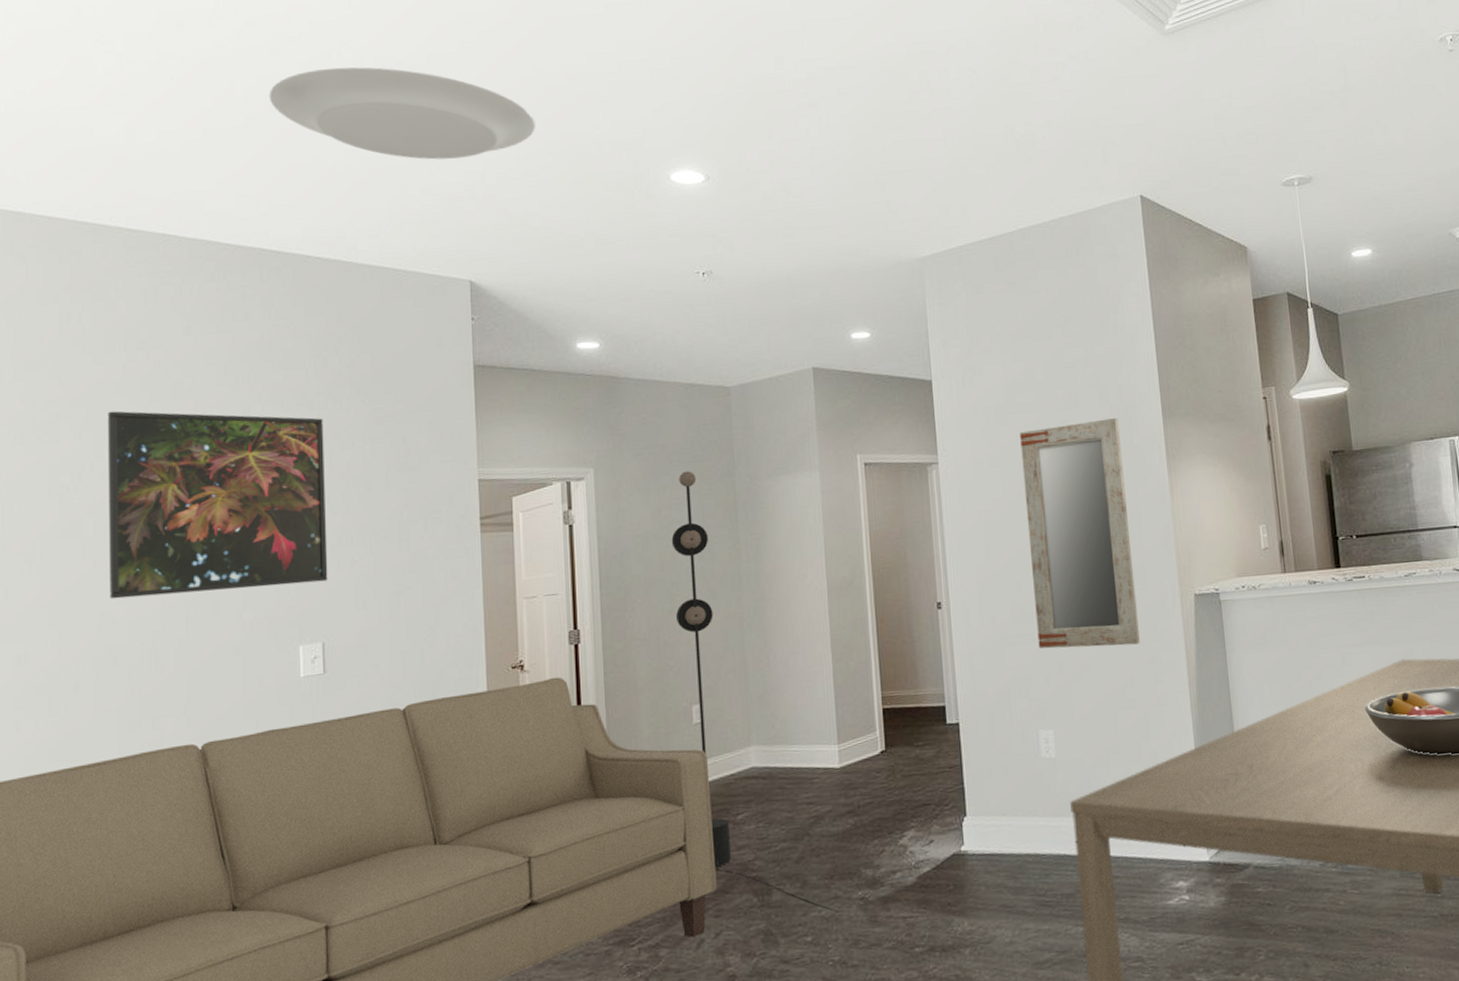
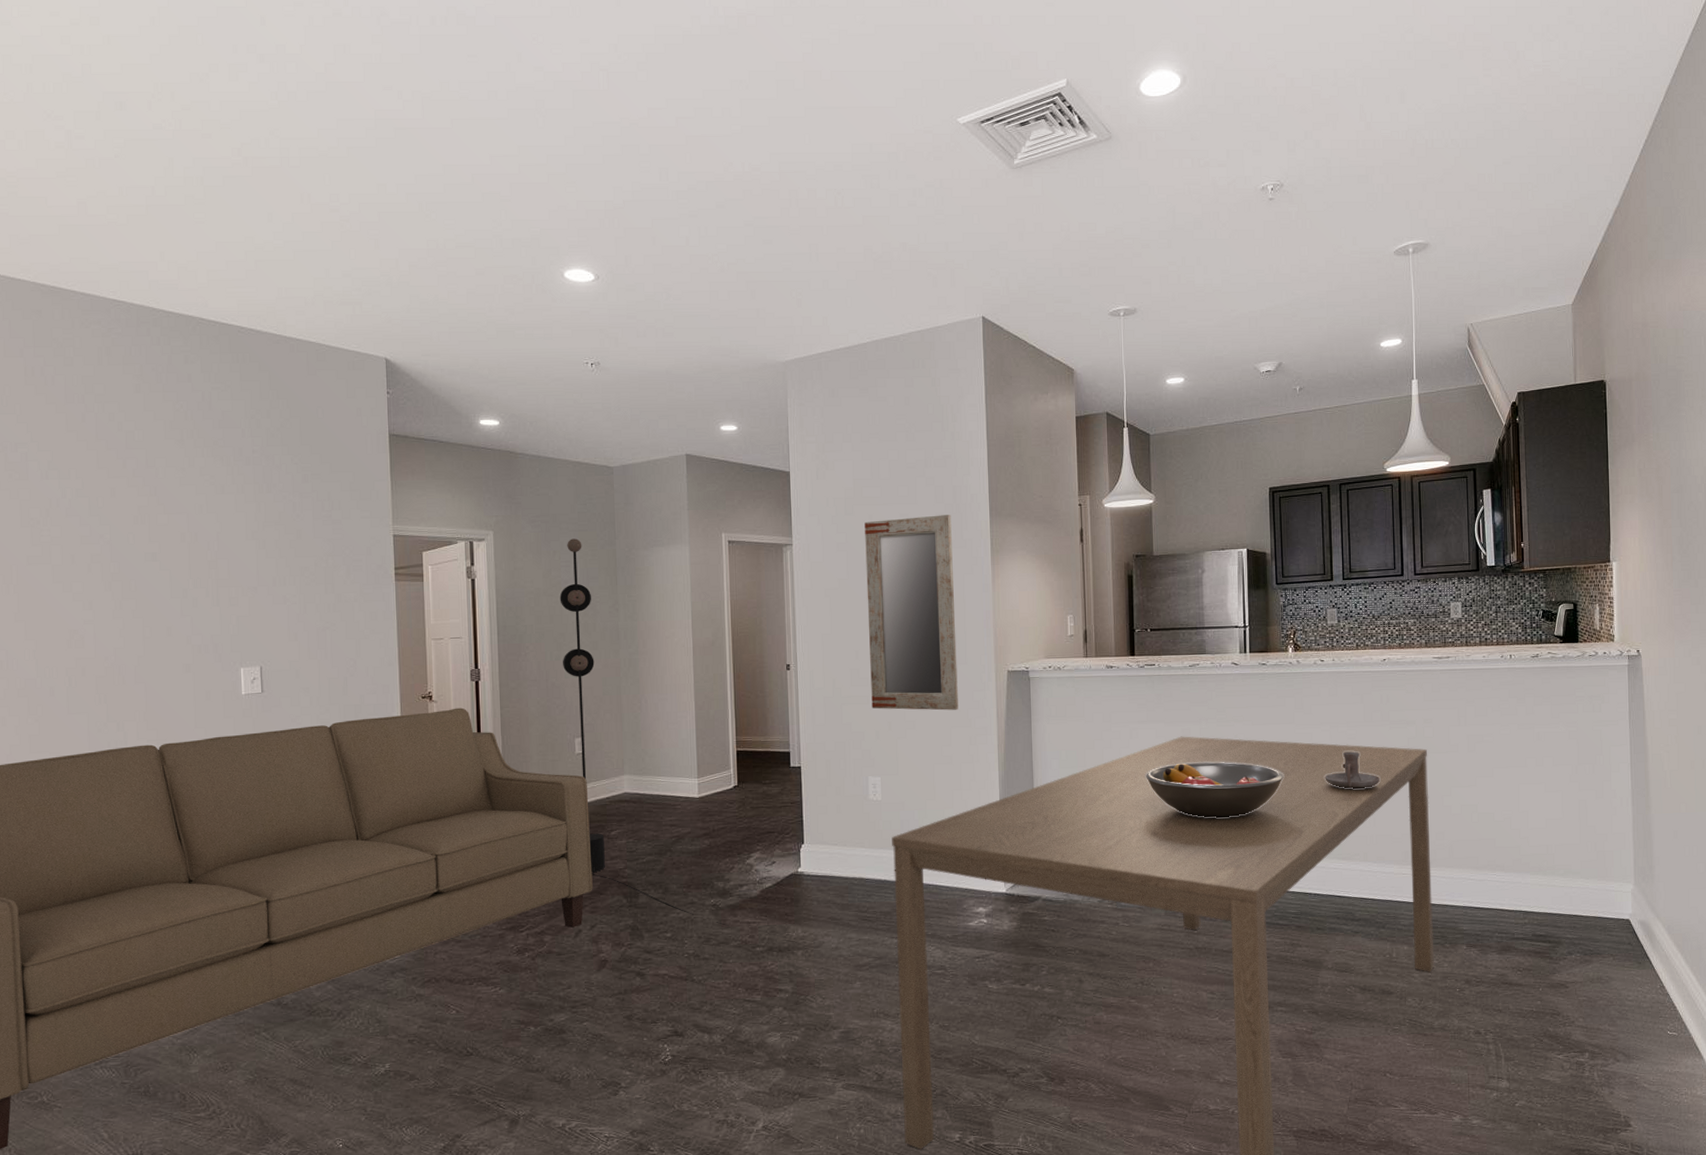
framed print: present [107,411,328,599] -> none [70,456,264,619]
ceiling light: present [269,67,535,160] -> none [204,154,444,246]

